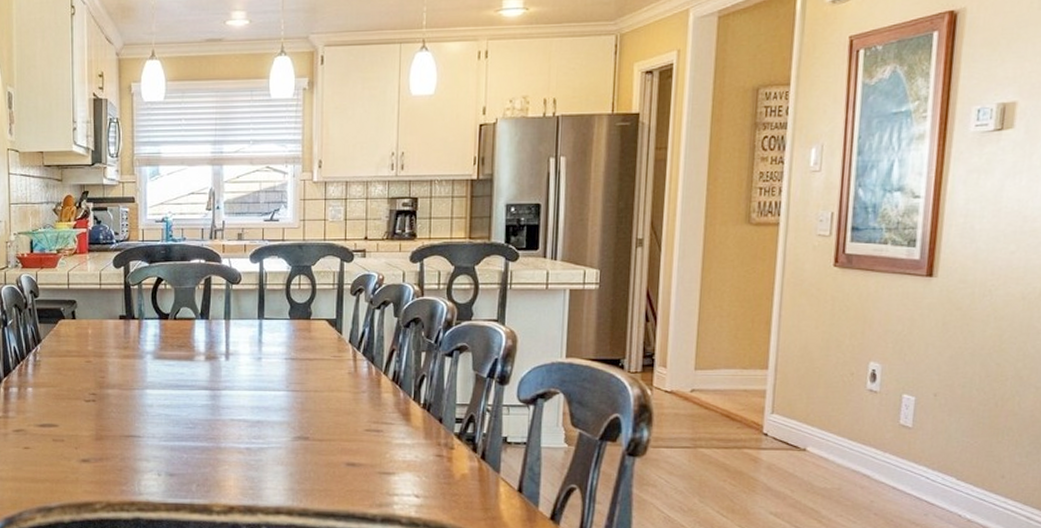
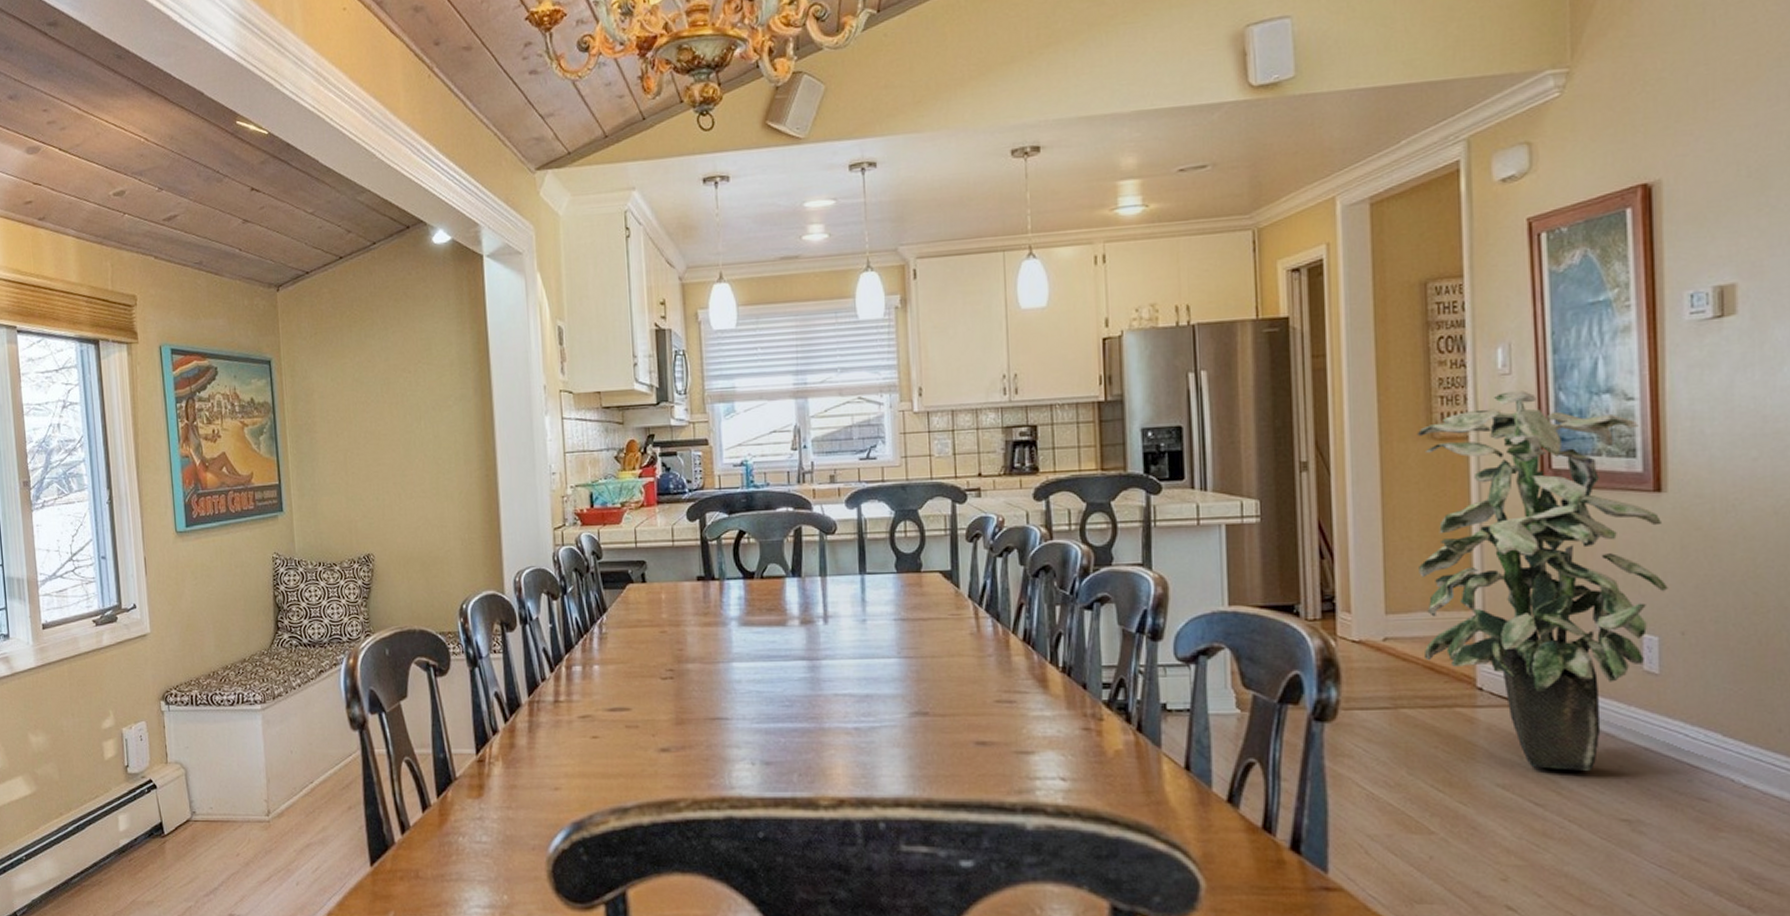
indoor plant: none [723,186,930,504] -> present [1417,390,1668,771]

